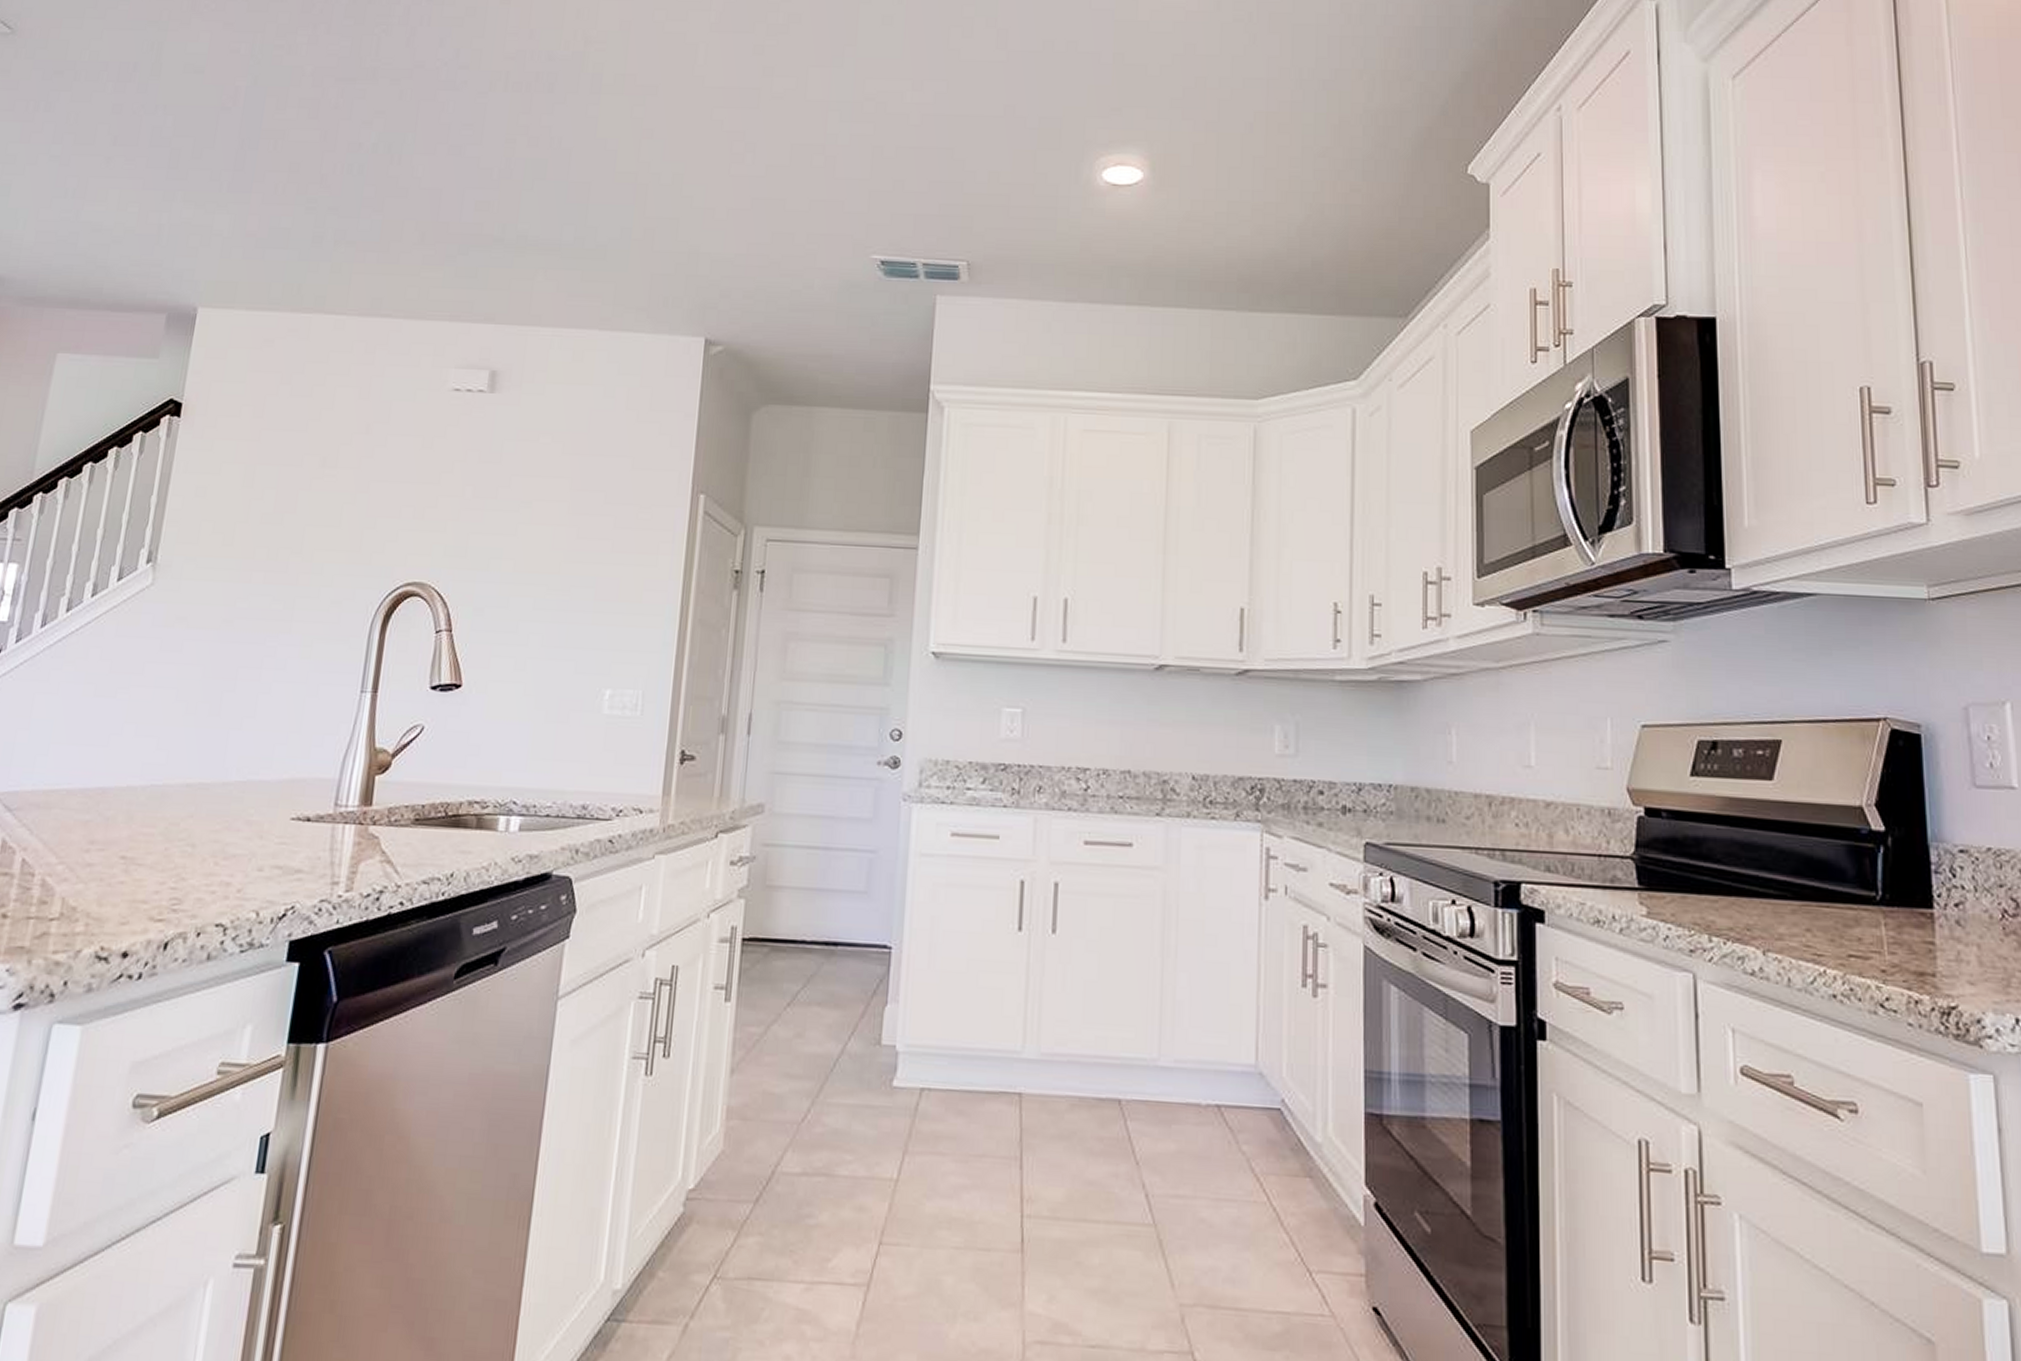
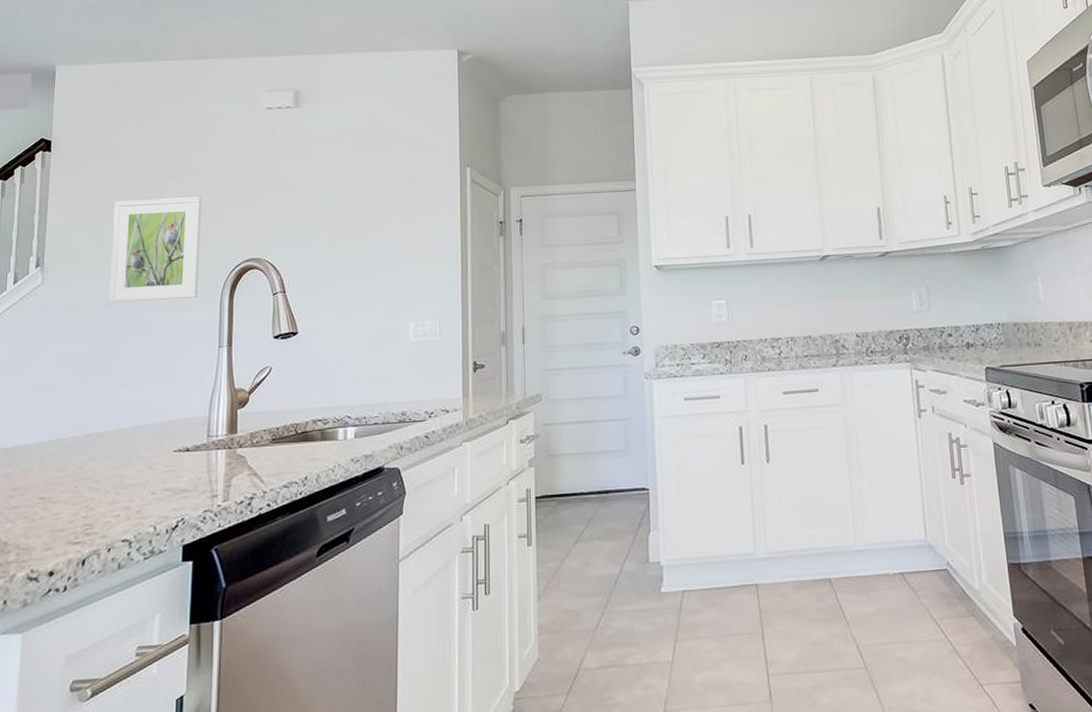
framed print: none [231,490,361,625] -> present [109,196,203,303]

